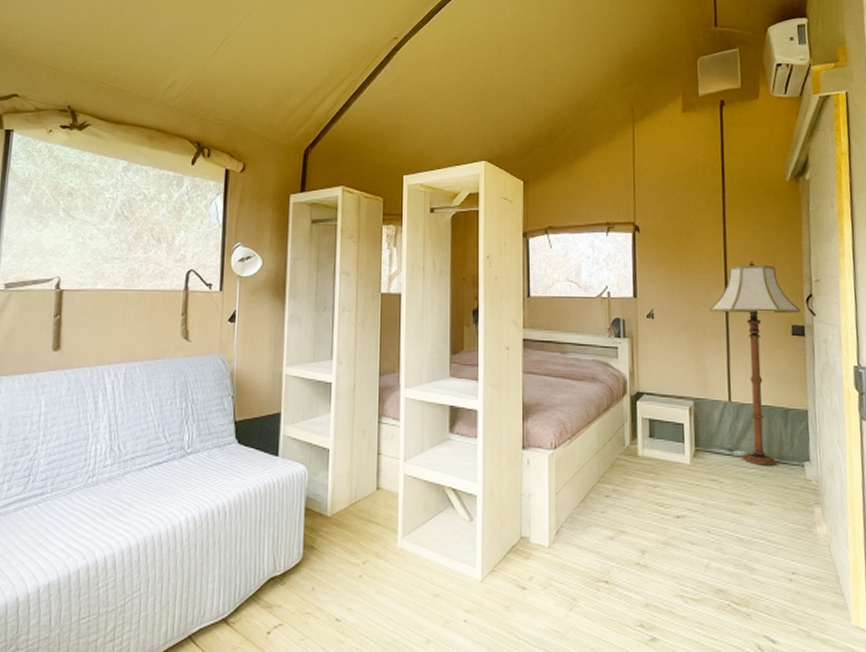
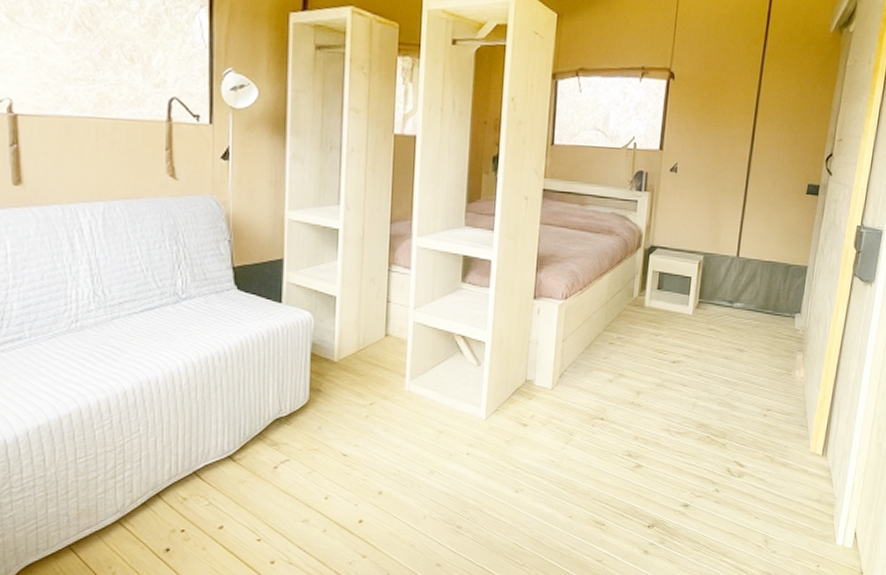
floor lamp: present [710,260,801,466] -> none [732,115,819,317]

